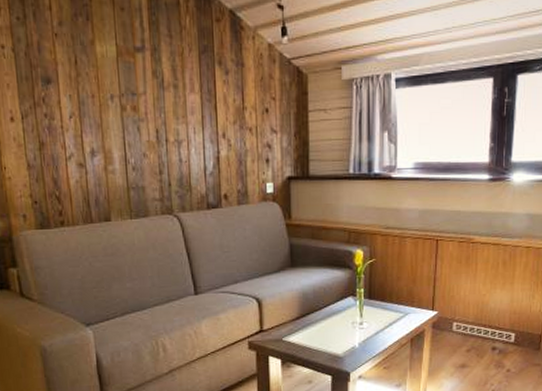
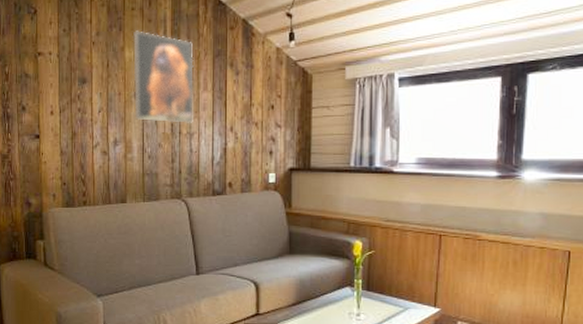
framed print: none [102,21,181,131] -> present [132,30,194,124]

